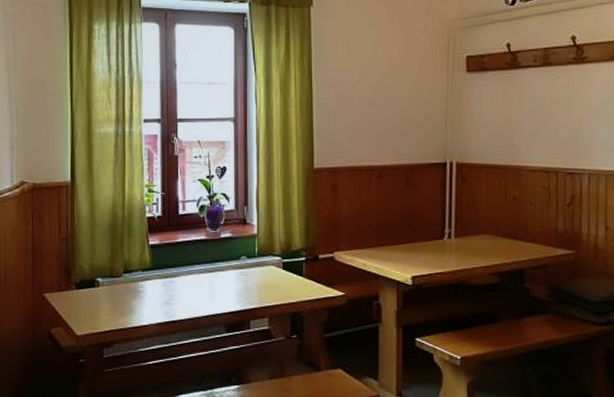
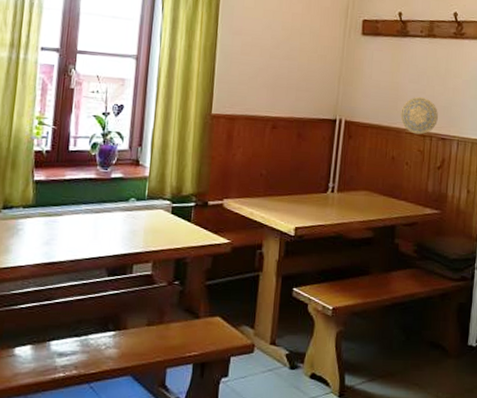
decorative plate: none [519,131,563,171] -> present [400,97,438,135]

